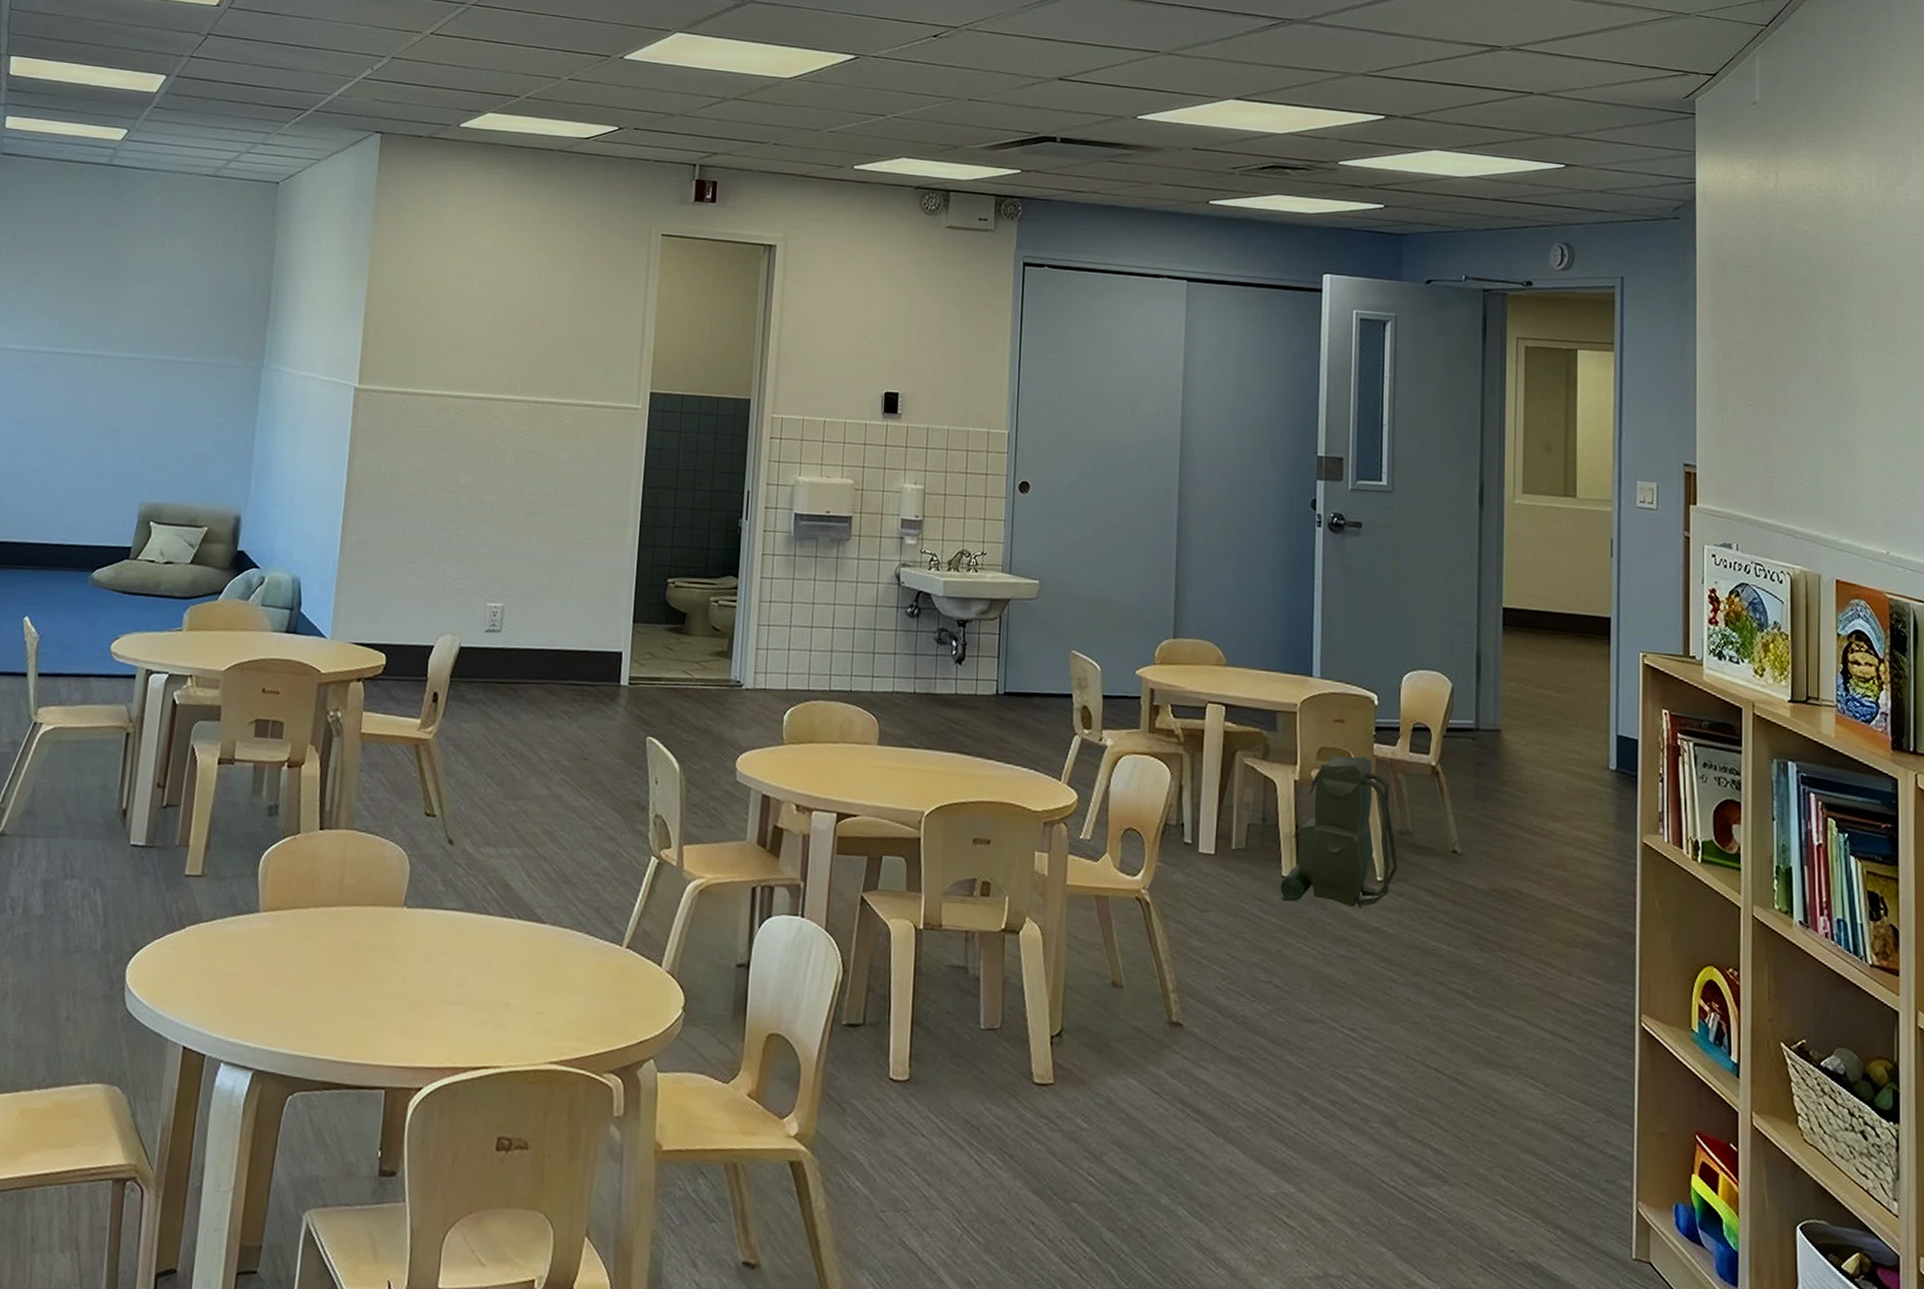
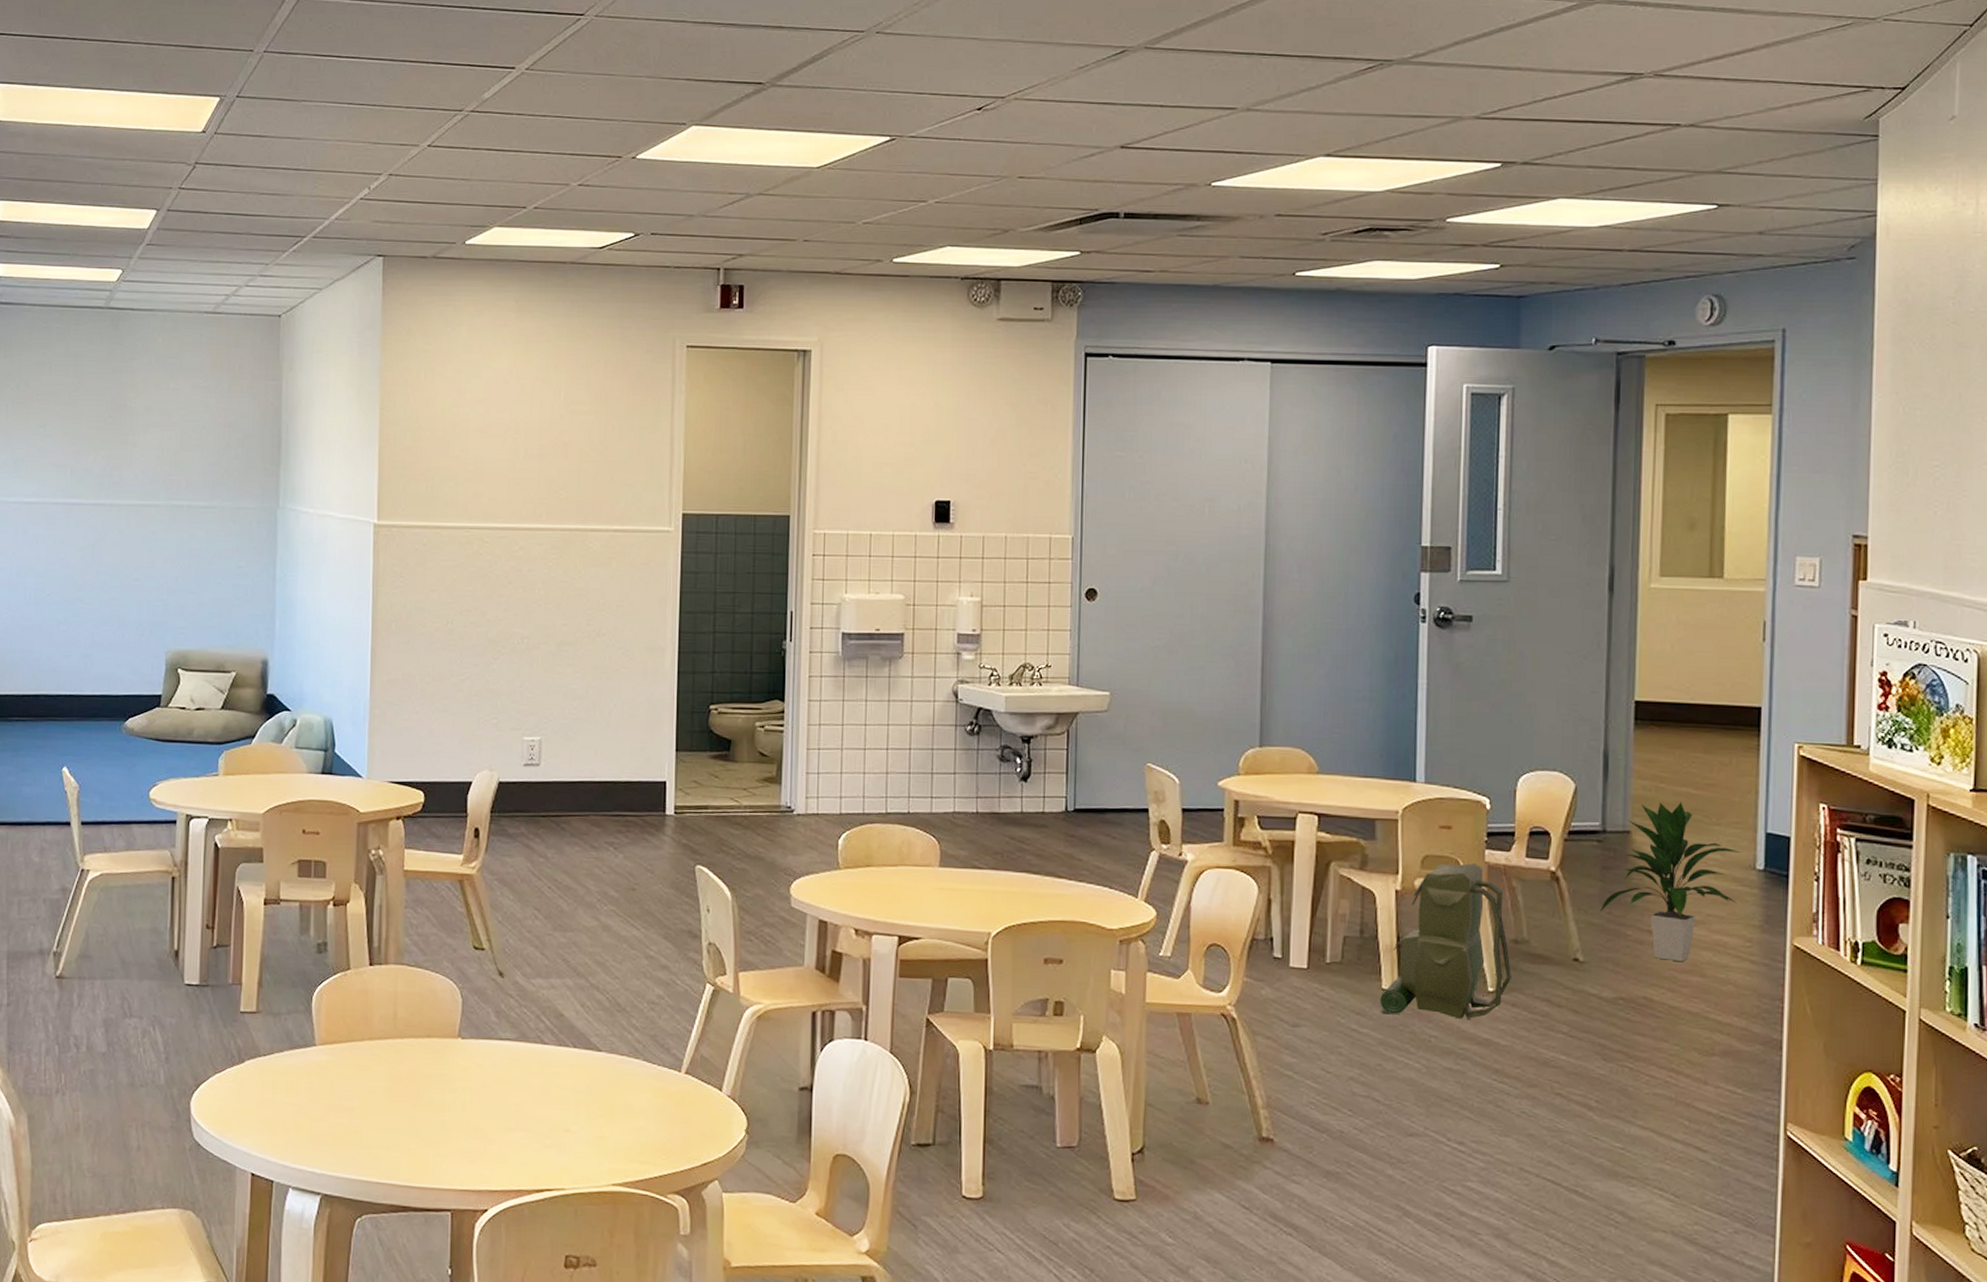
indoor plant: none [1474,704,1598,856] -> present [1599,802,1743,962]

